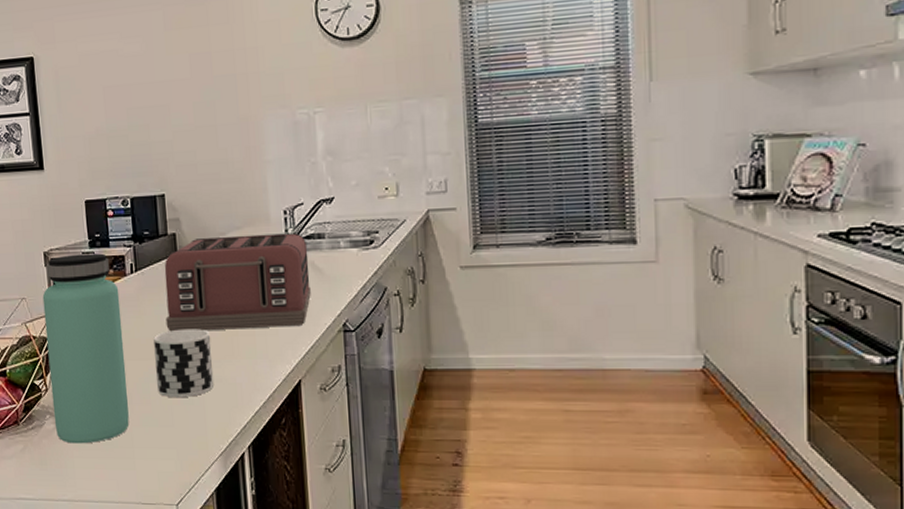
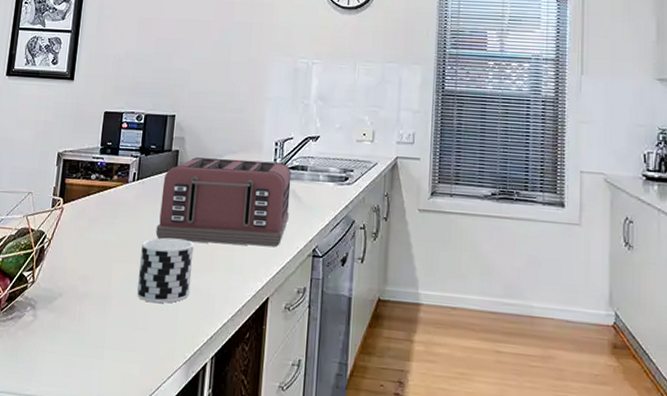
bottle: present [42,253,130,444] -> none [33,158,119,340]

